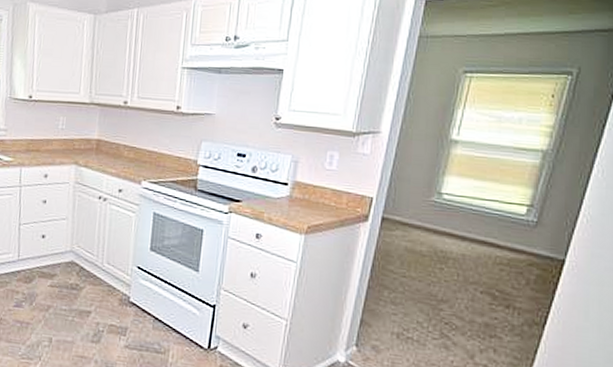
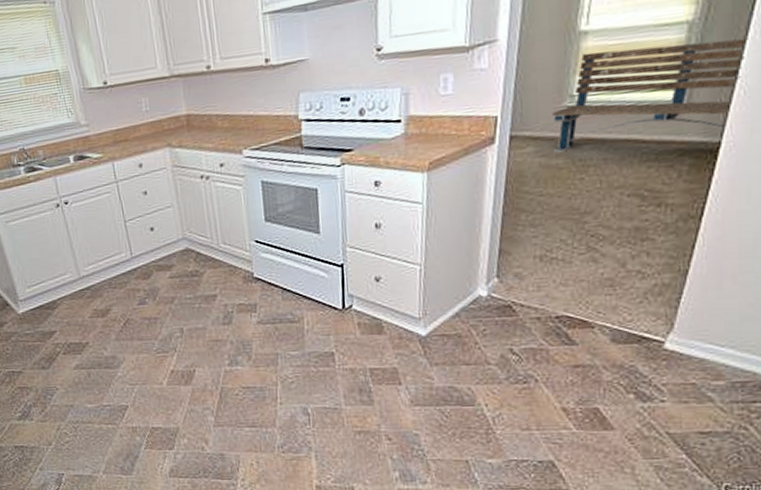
bench: none [419,159,592,250] -> present [551,38,748,153]

